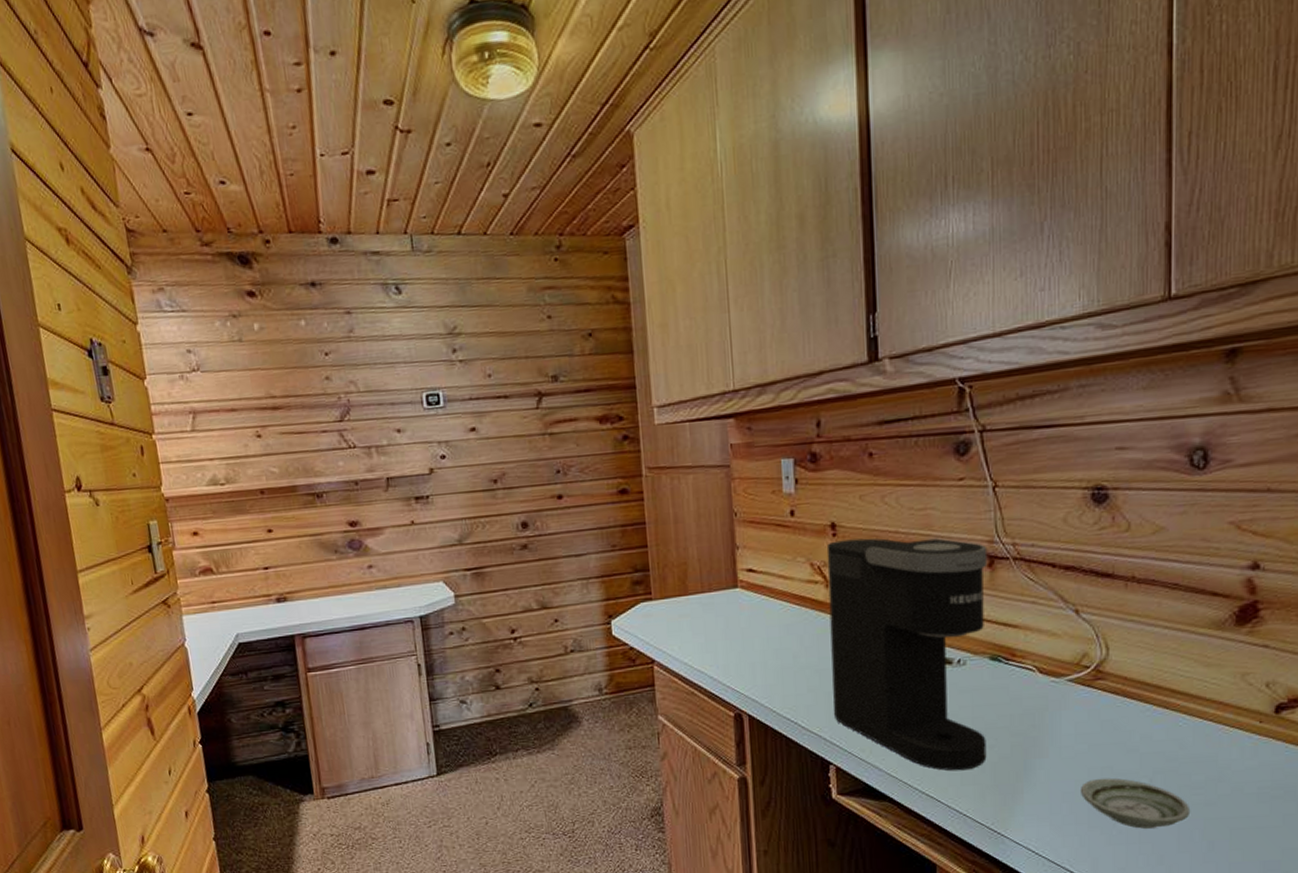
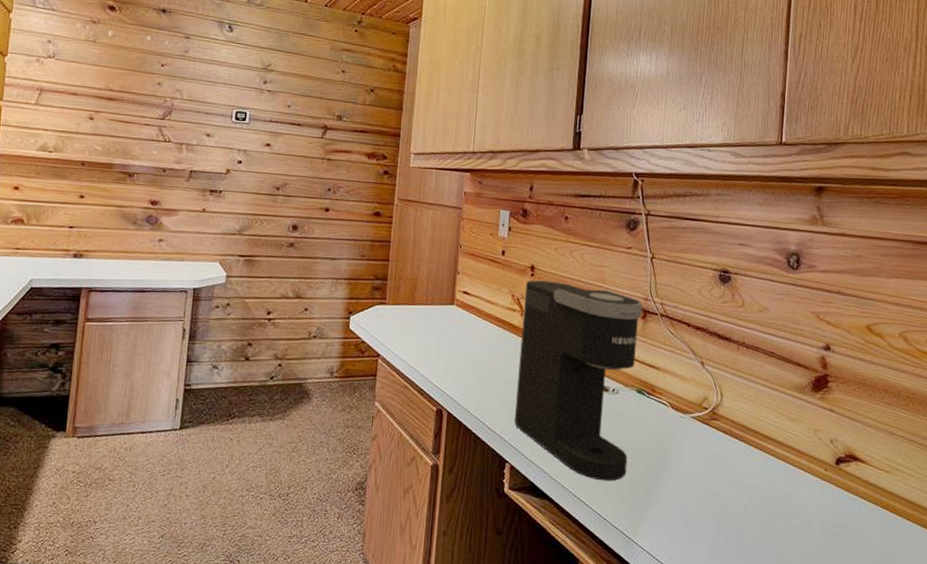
saucer: present [1081,778,1191,829] -> none [694,501,773,548]

